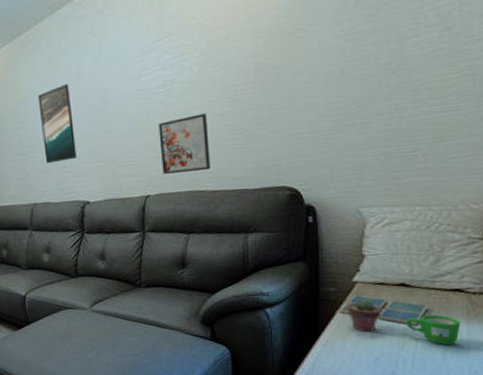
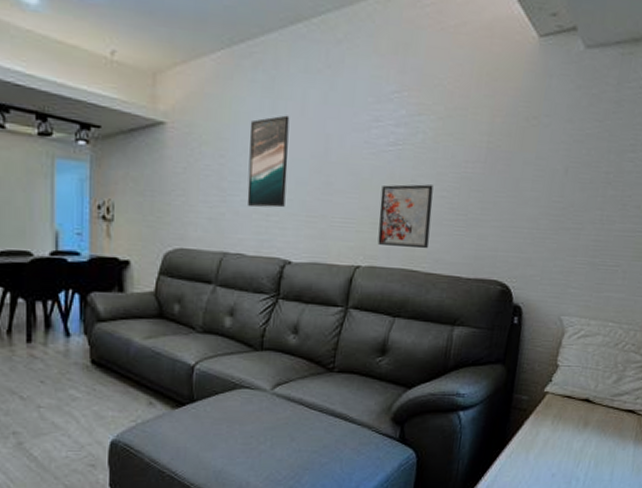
drink coaster: present [339,295,429,326] -> none [527,406,606,444]
potted succulent: present [347,297,382,332] -> none [535,409,566,446]
mug: present [405,314,461,346] -> none [583,433,629,466]

